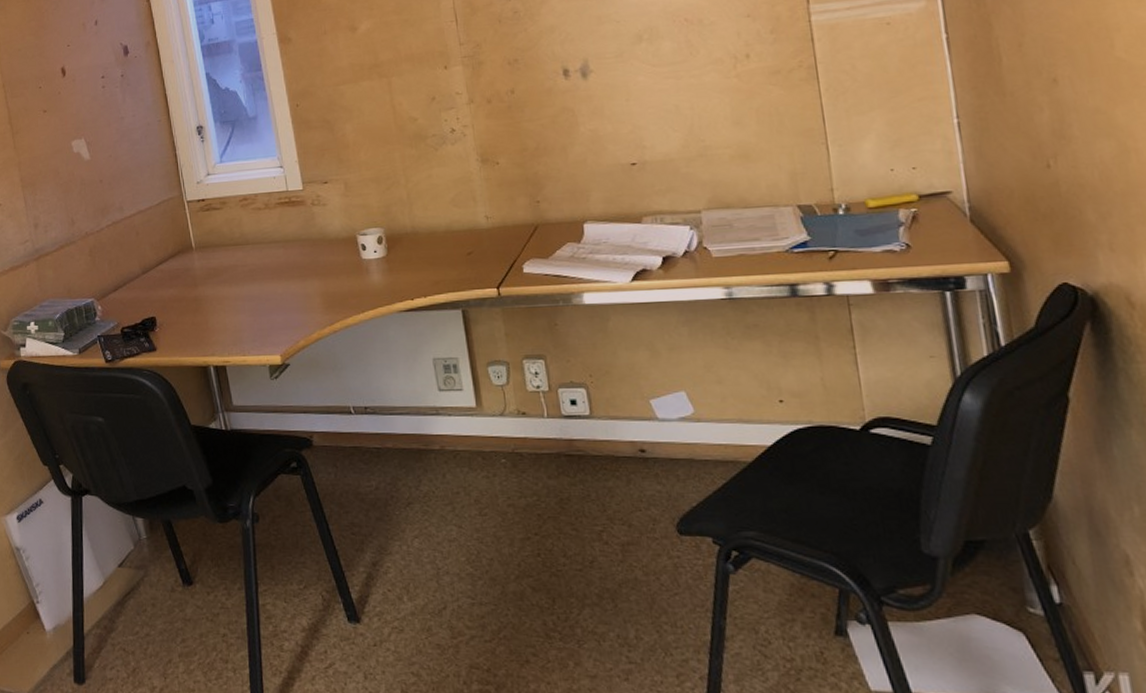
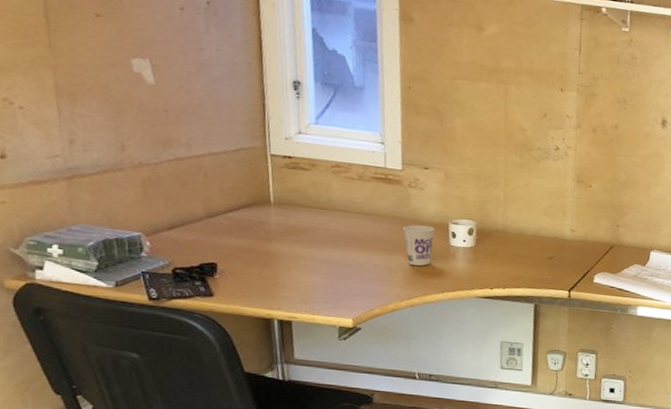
cup: none [313,243,346,288] -> present [403,224,435,266]

